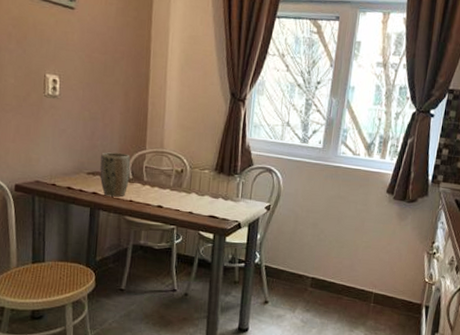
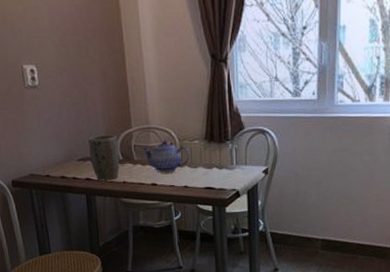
teapot: none [153,165,199,197] -> present [142,140,190,172]

